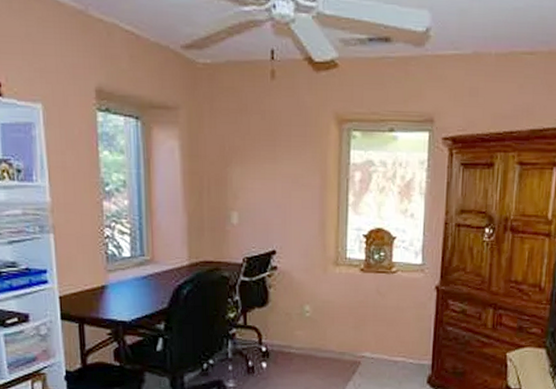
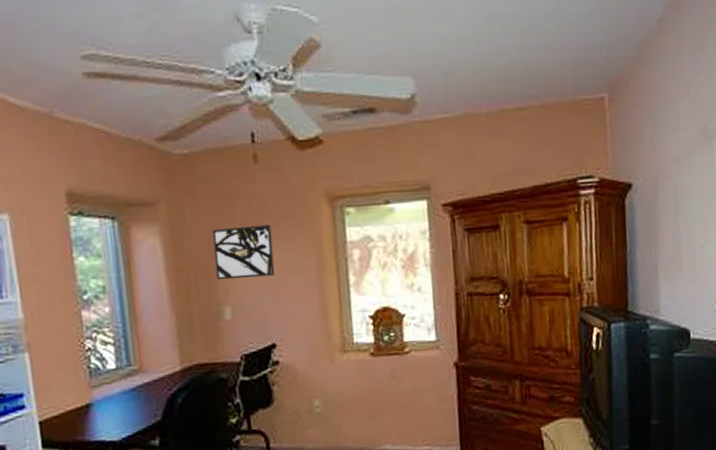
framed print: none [227,138,281,188] -> present [212,224,275,280]

